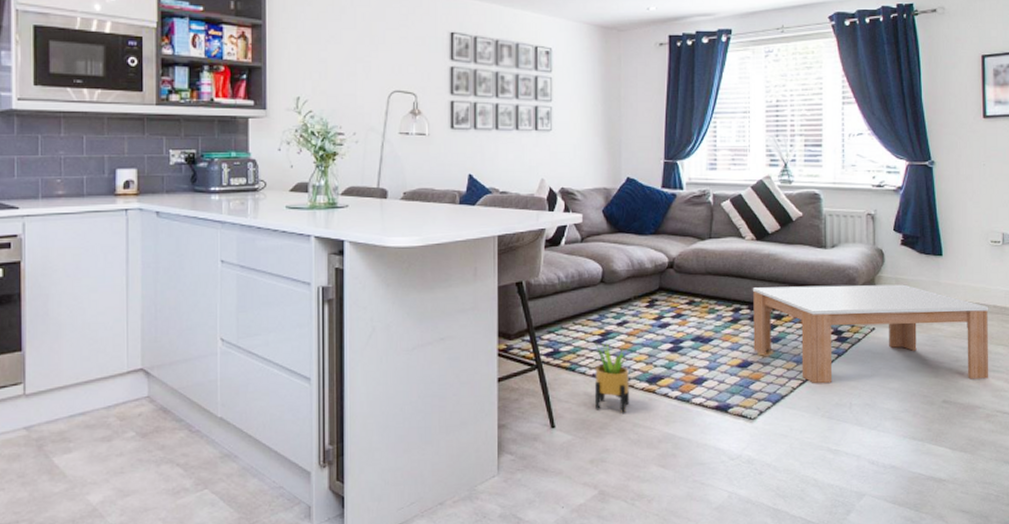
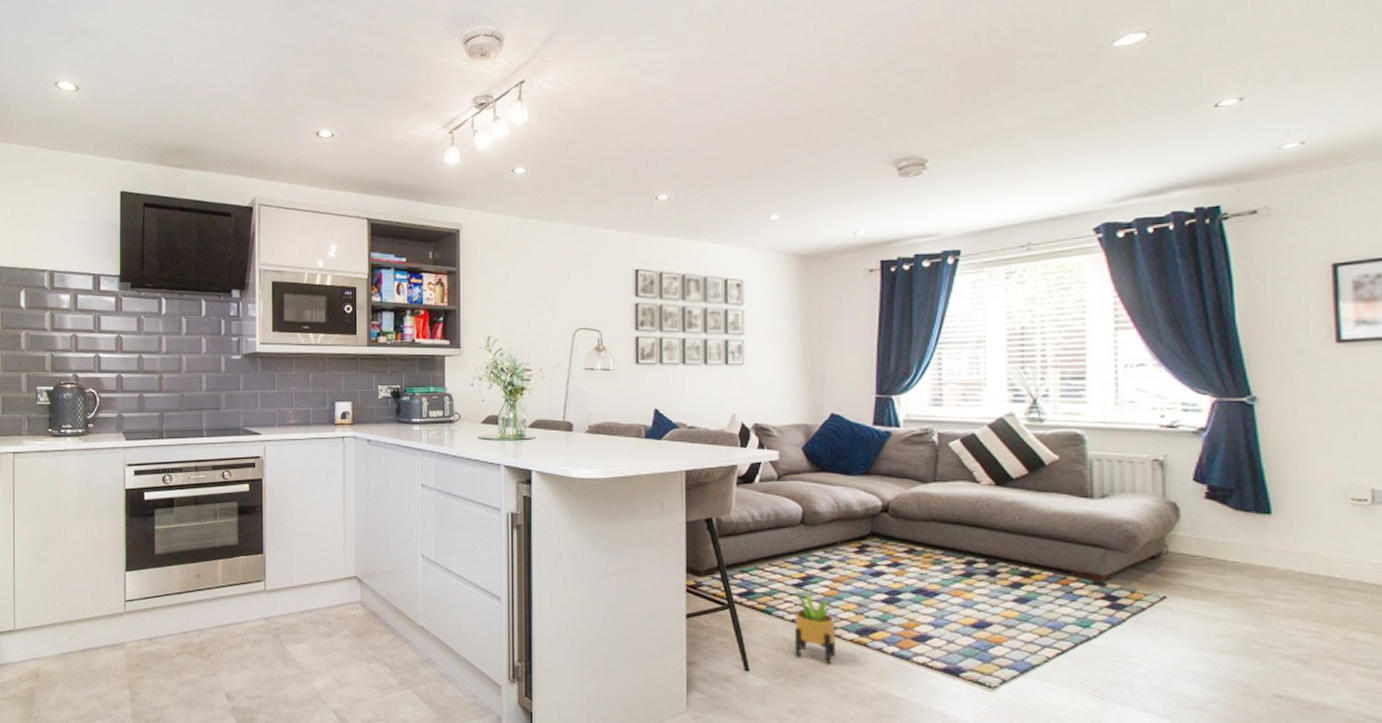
coffee table: present [752,284,989,383] -> none [990,539,1350,674]

